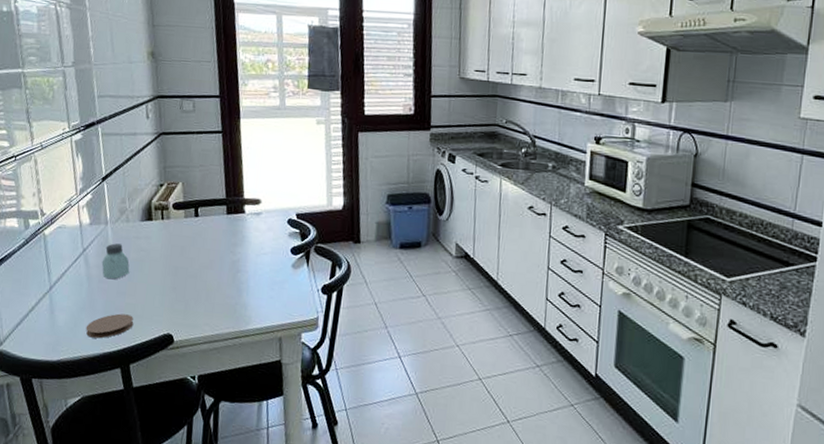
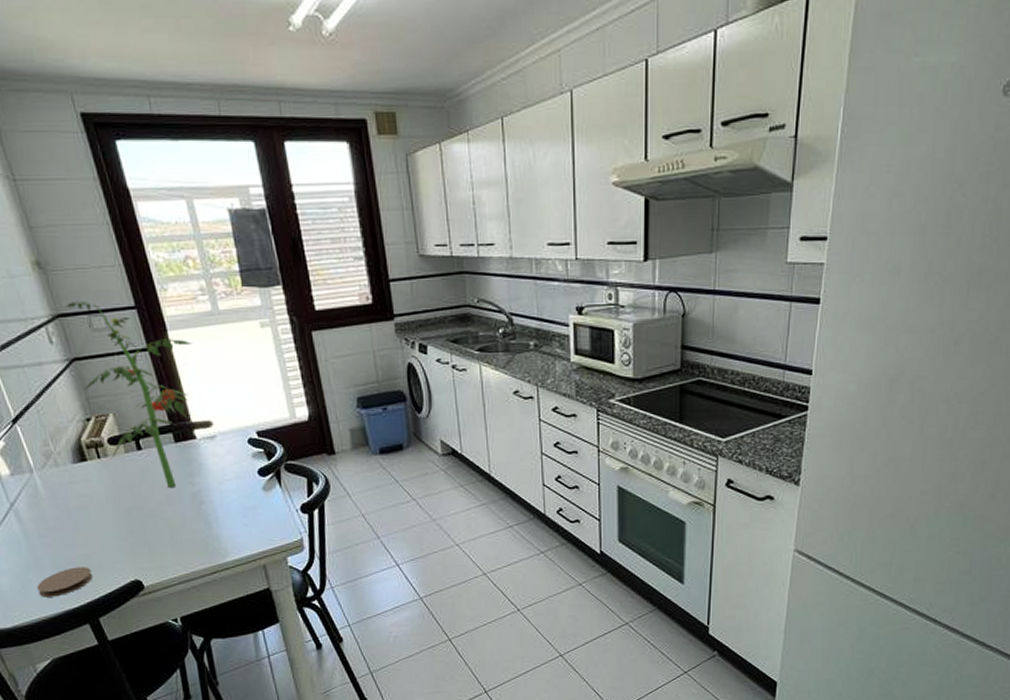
saltshaker: present [101,243,130,280] -> none [37,492,74,532]
plant: none [164,86,258,254] -> present [64,301,192,487]

